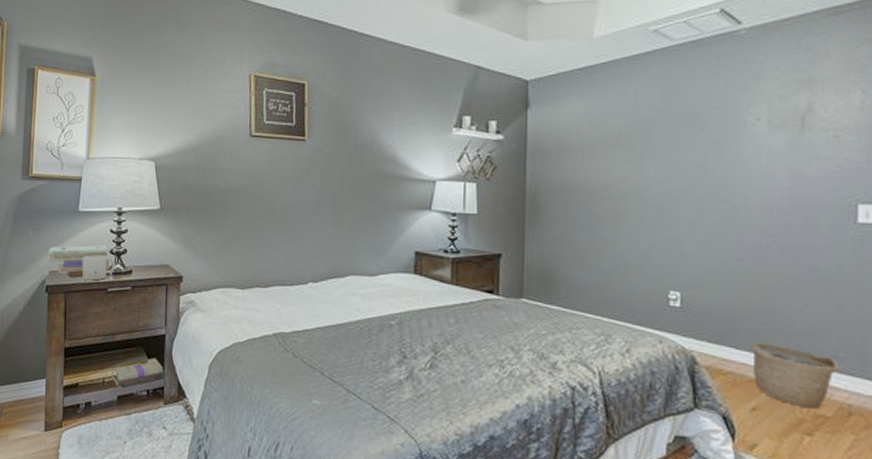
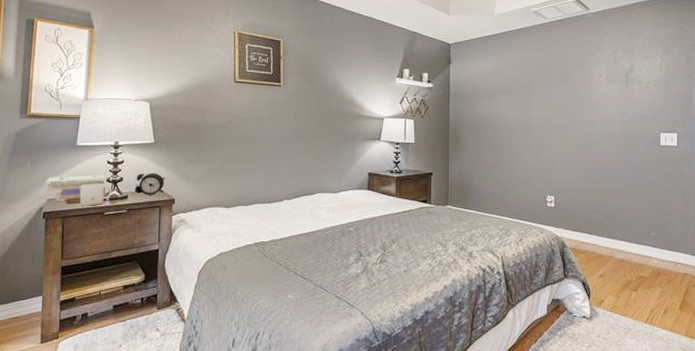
books: present [111,358,165,388] -> none [107,270,159,299]
alarm clock: none [139,244,173,271] -> present [134,173,166,195]
basket: present [751,342,838,409] -> none [599,229,651,272]

